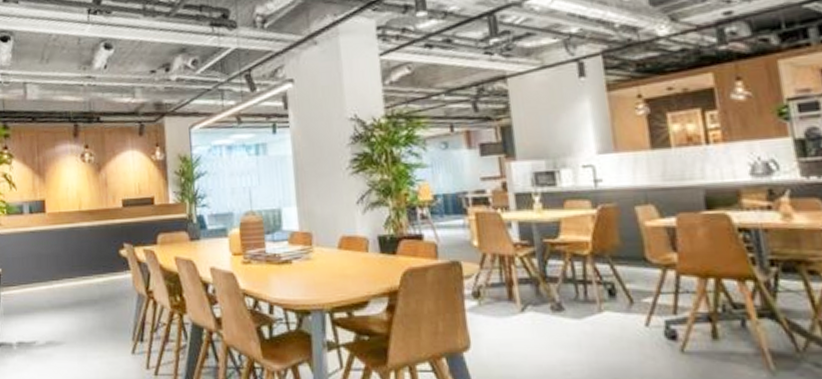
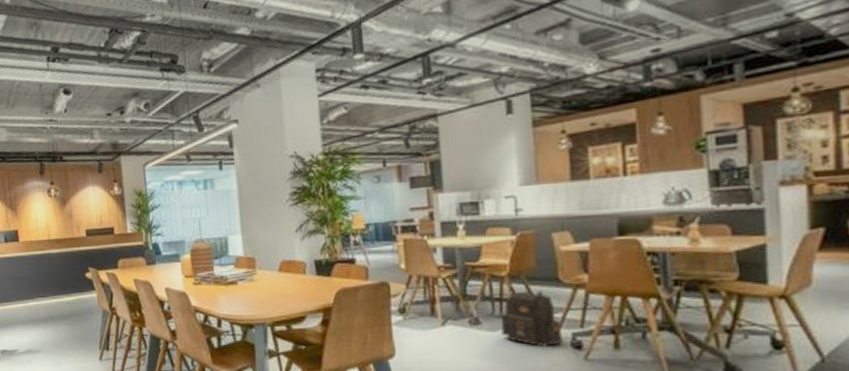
backpack: none [585,270,657,336] -> present [500,289,564,346]

